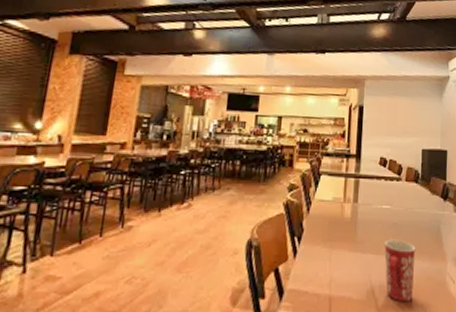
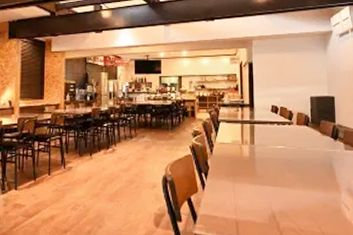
mug: present [384,239,416,301] -> none [280,174,311,225]

